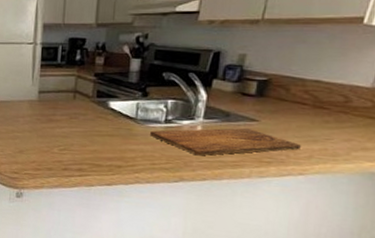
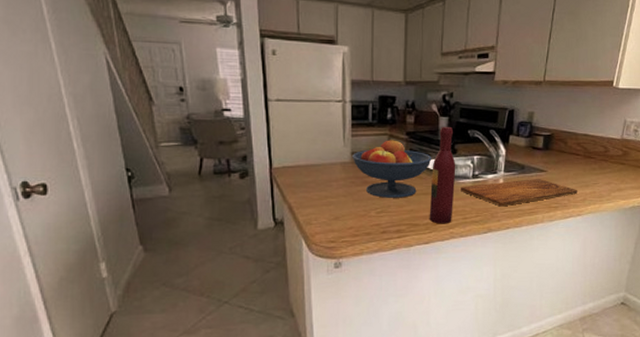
fruit bowl: none [39,80,120,138] -> present [352,140,432,198]
wine bottle: none [113,68,147,168] -> present [429,126,456,224]

